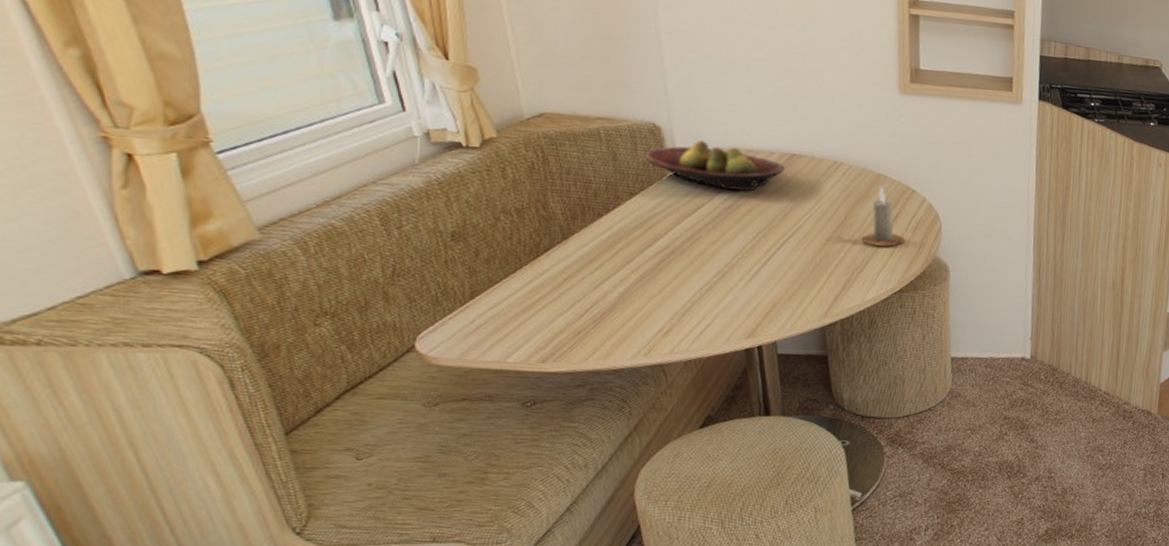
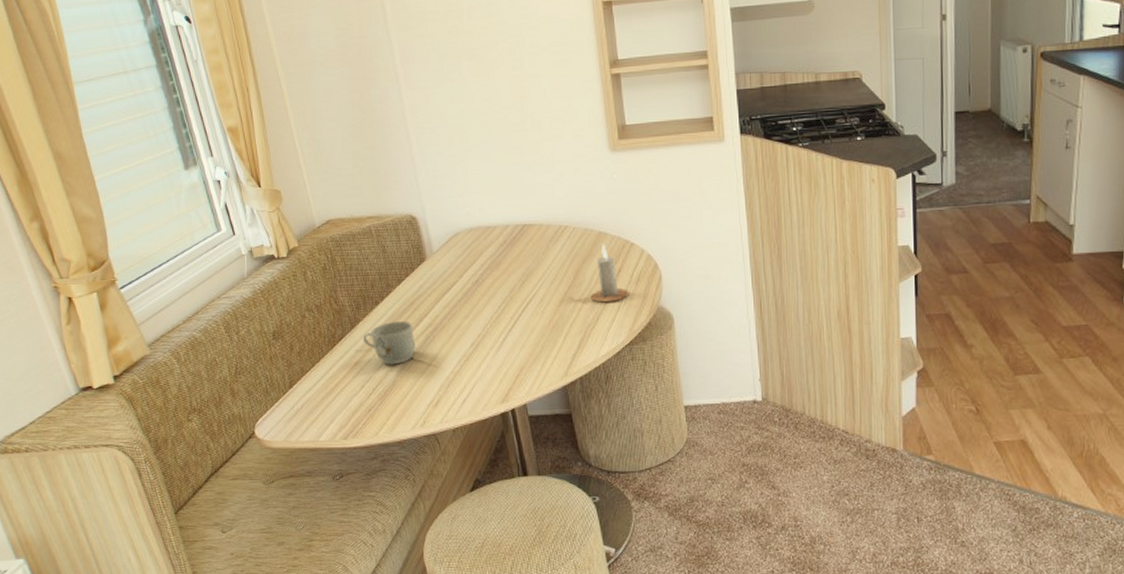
mug: none [577,237,647,286] -> present [362,320,416,365]
fruit bowl: present [645,140,785,191] -> none [406,224,519,266]

